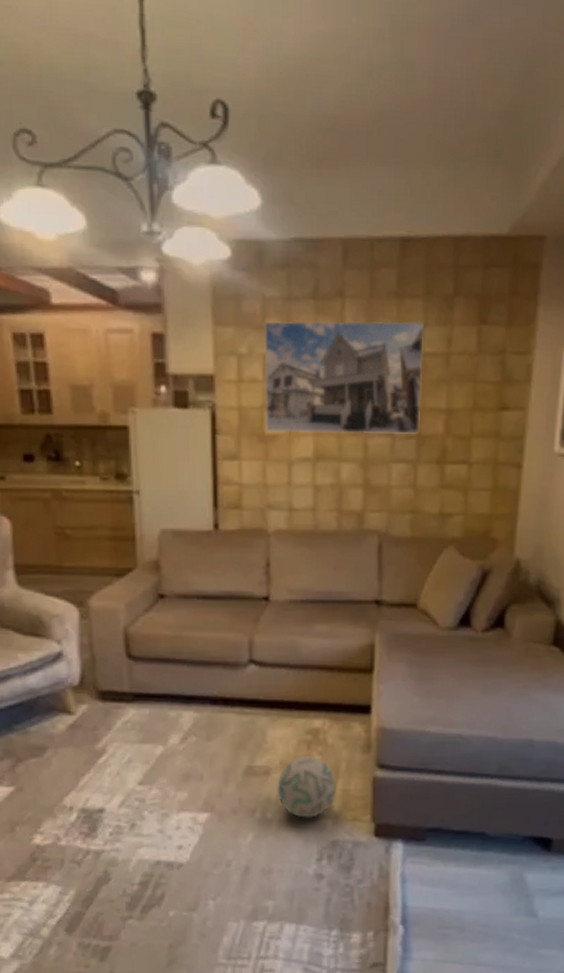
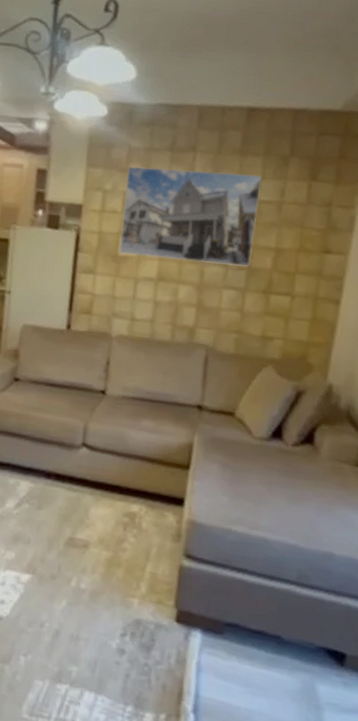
ball: present [277,756,336,818] -> none [92,536,146,595]

